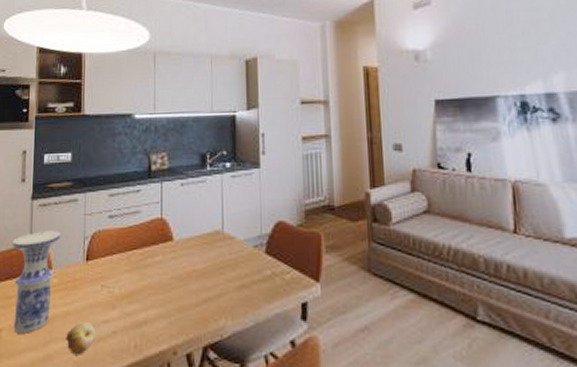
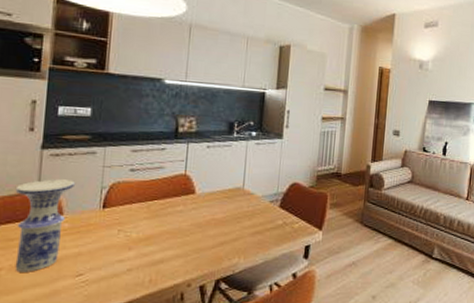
fruit: present [66,322,95,355] -> none [76,262,108,290]

